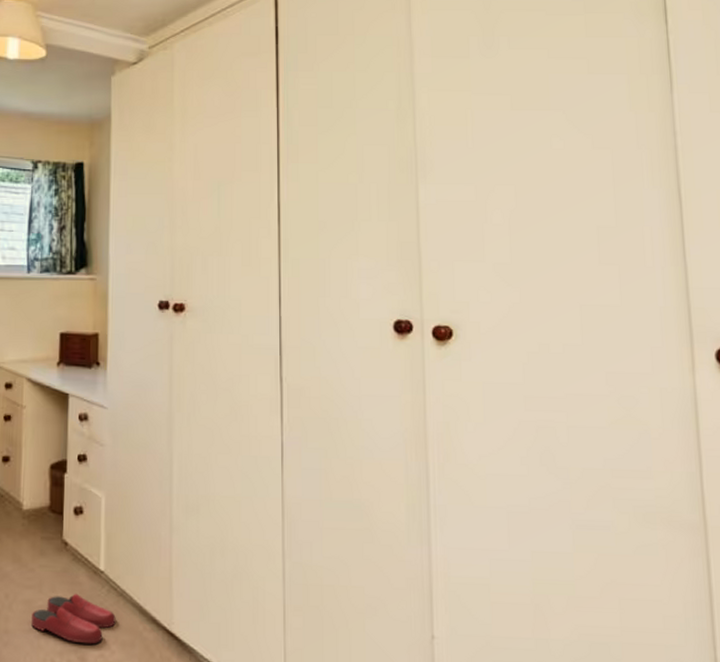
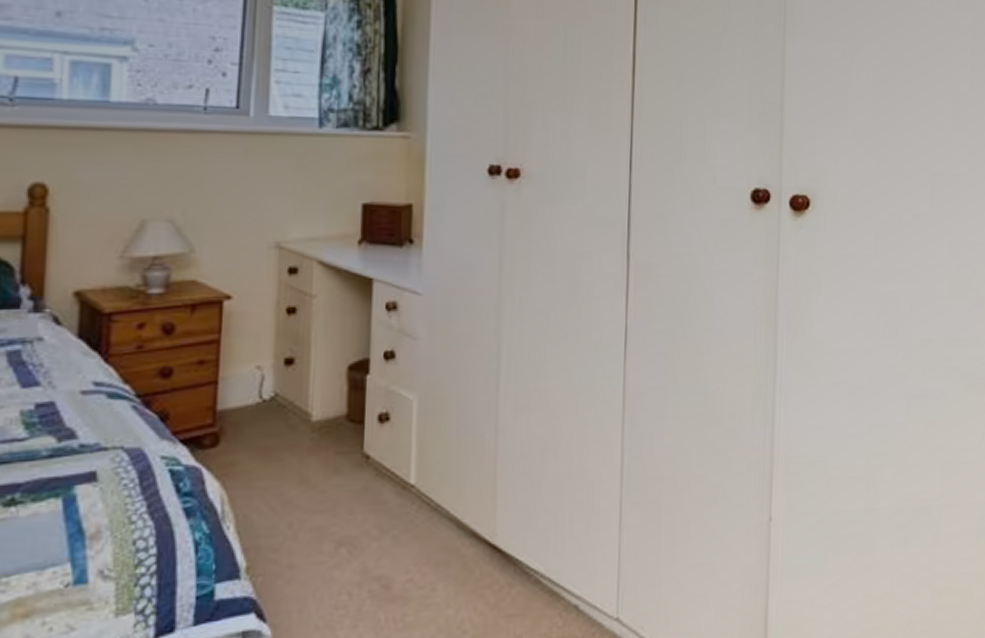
slippers: present [31,593,116,645] -> none [323,513,429,570]

